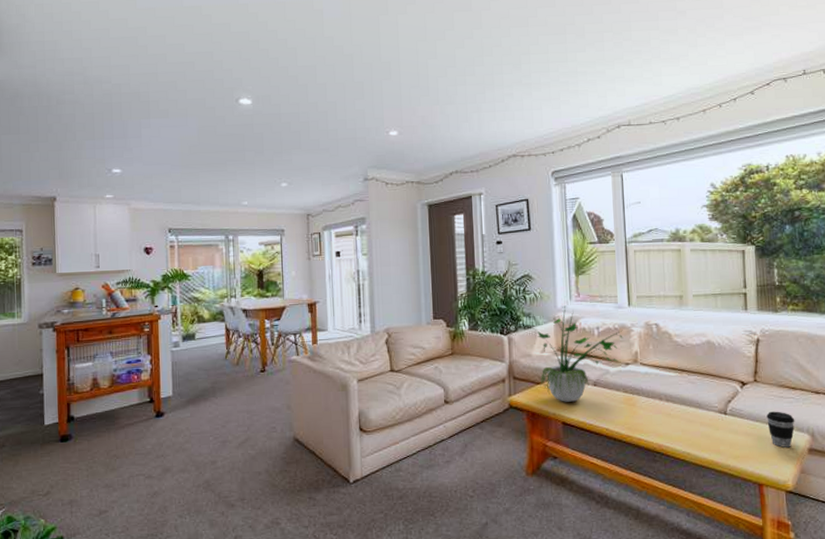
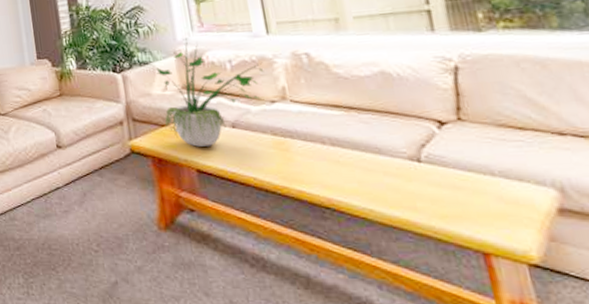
coffee cup: present [766,411,795,448] -> none [483,158,531,206]

